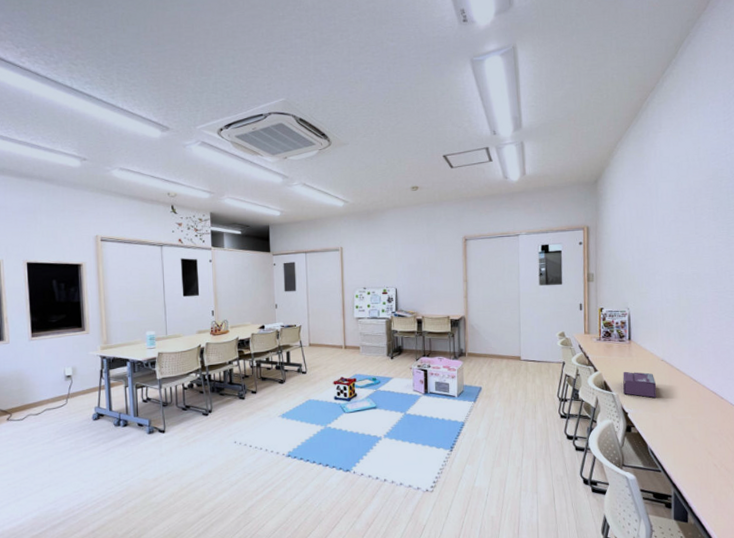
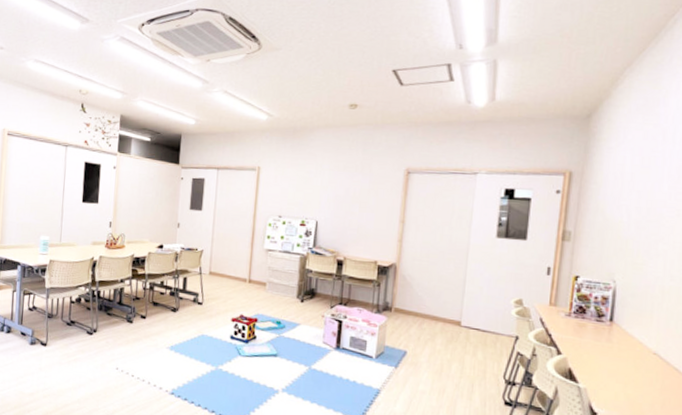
tissue box: present [623,371,657,398] -> none [594,360,643,400]

